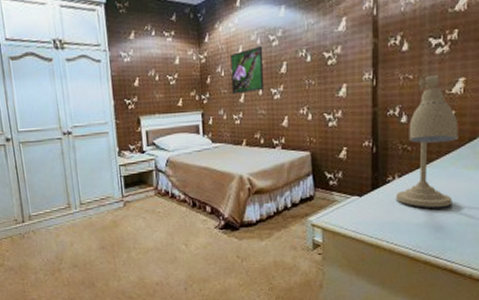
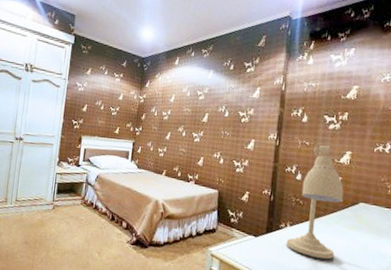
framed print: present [230,45,265,95] -> none [161,97,191,133]

